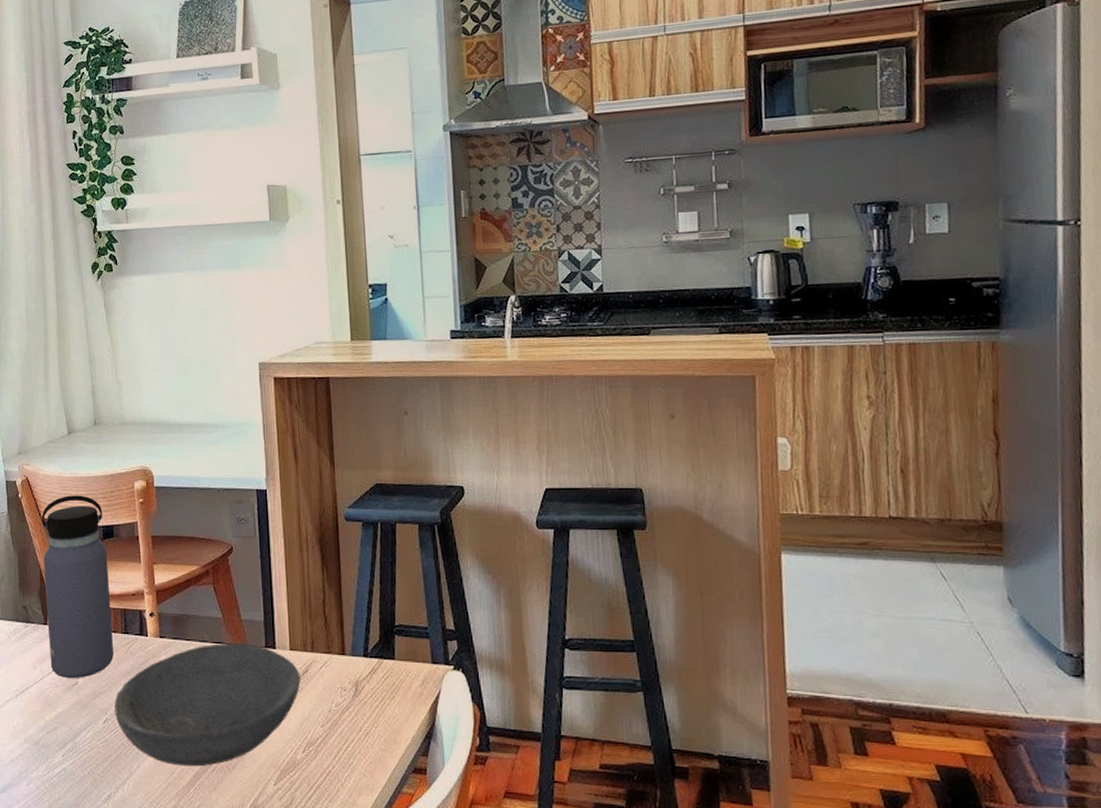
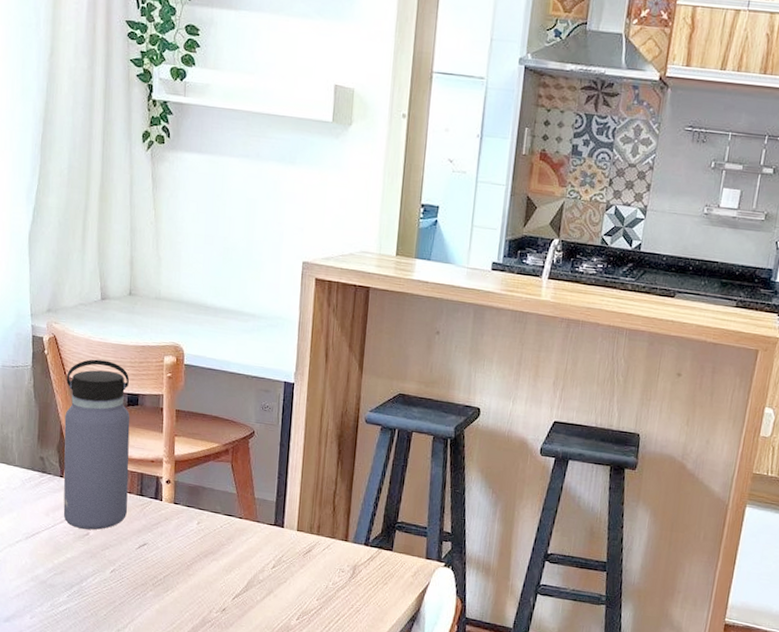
bowl: present [114,643,301,767] -> none [123,516,304,621]

